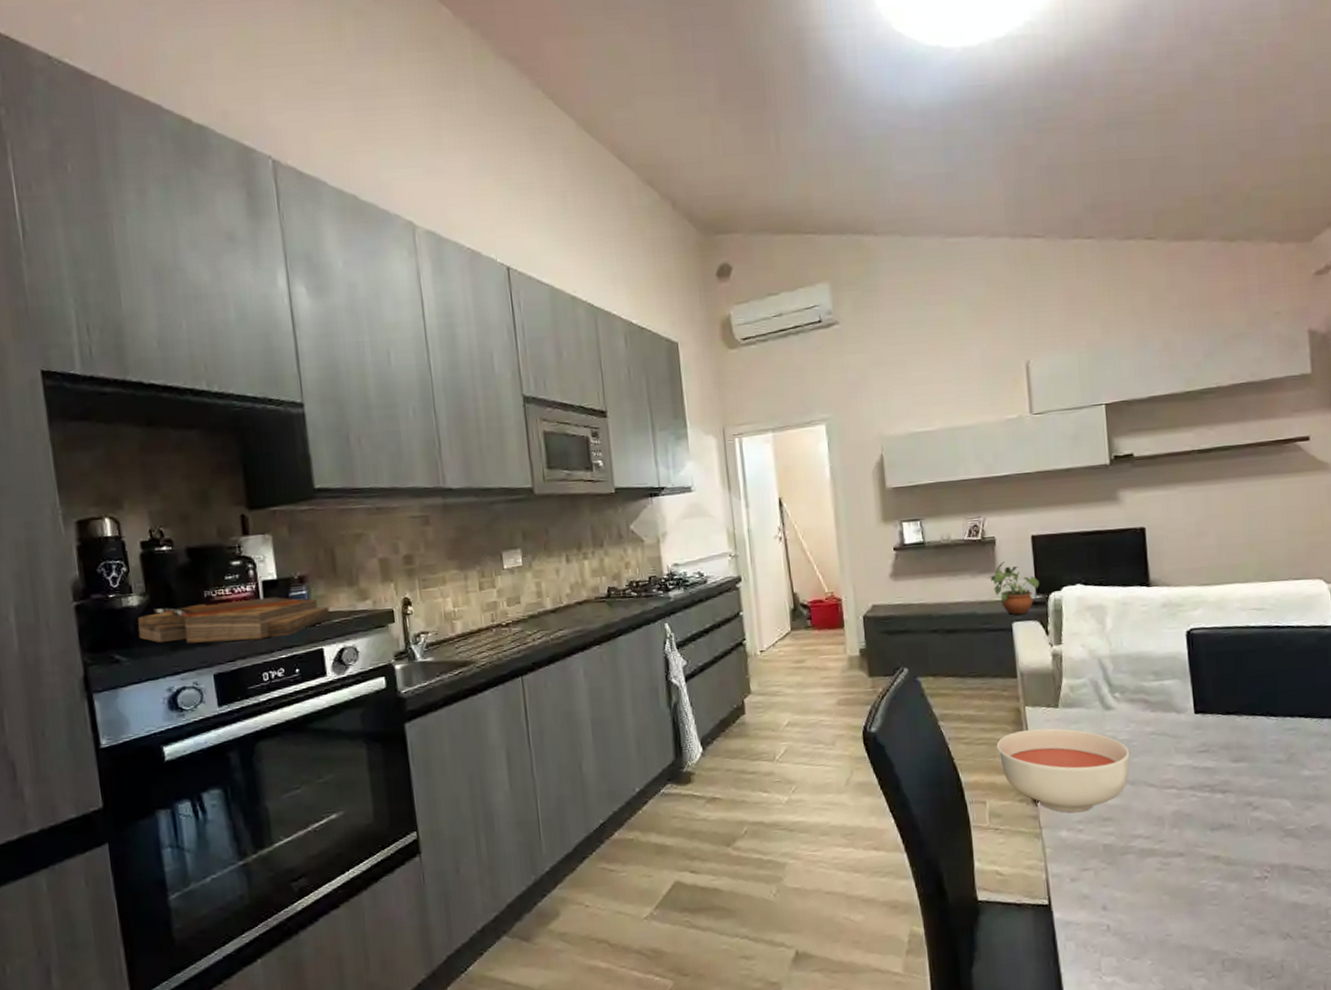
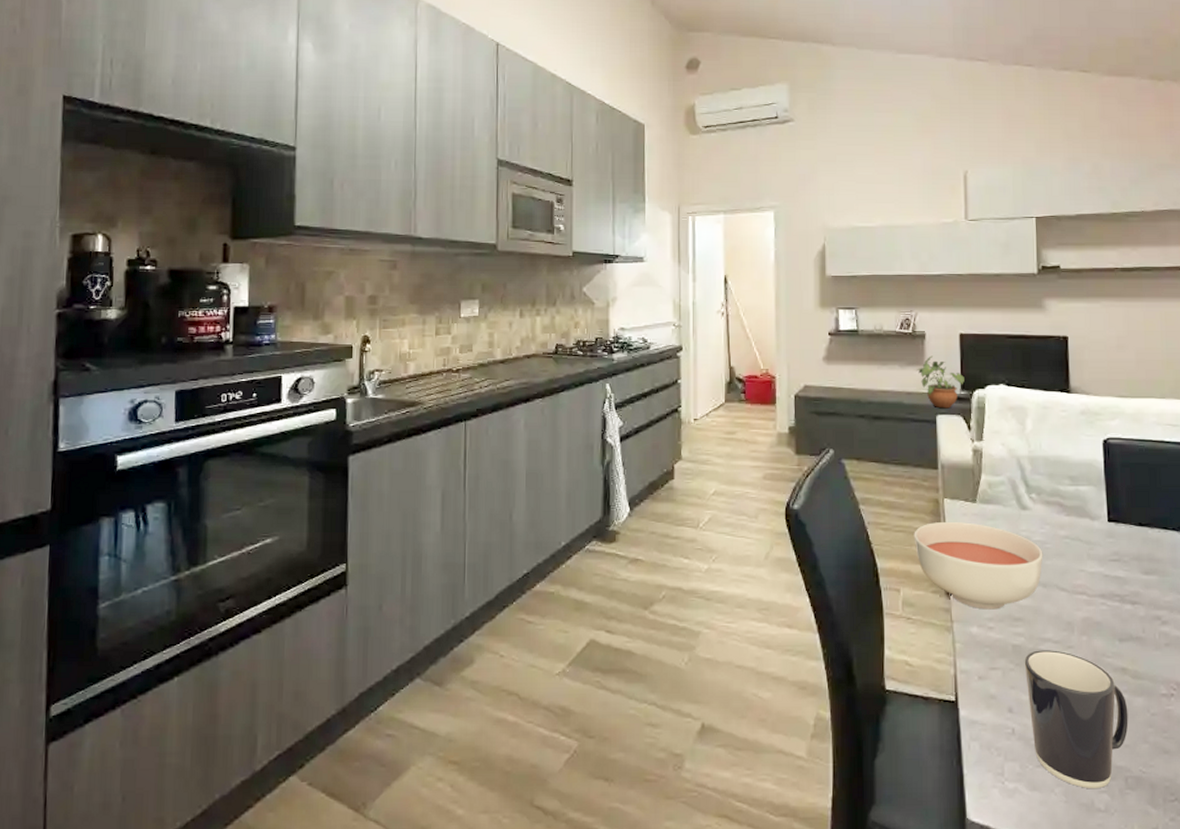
clipboard: present [138,596,330,644] -> none [111,322,293,362]
mug: none [1115,845,1223,975] -> present [1024,650,1128,789]

